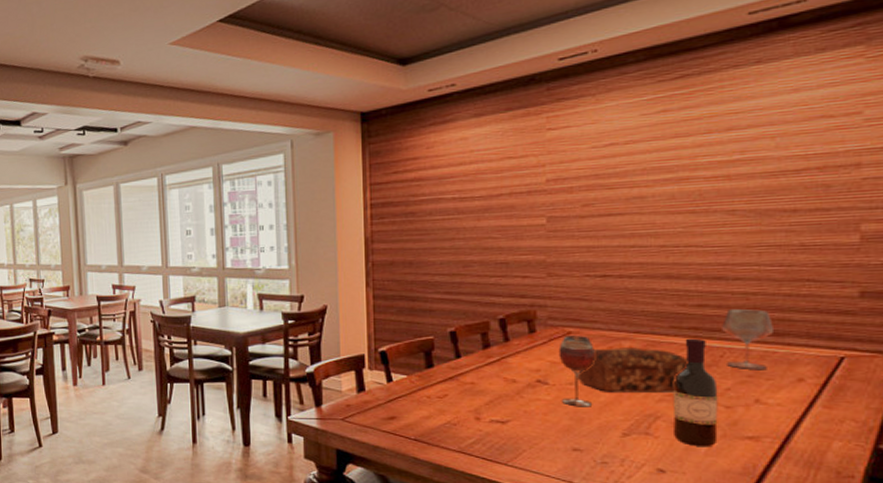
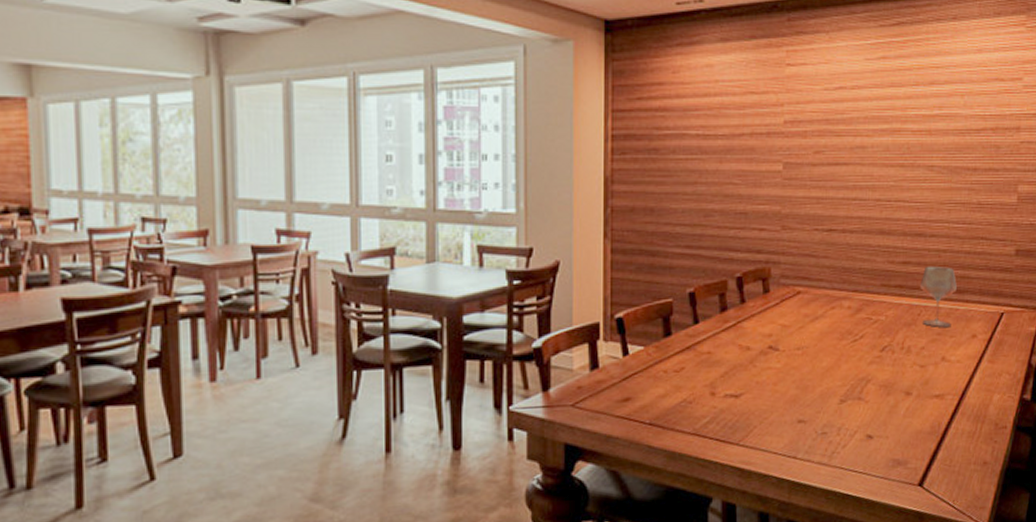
wineglass: present [558,335,595,407] -> none [789,294,820,374]
bread loaf: present [577,347,688,392] -> none [804,307,894,356]
wine bottle: present [672,338,718,448] -> none [879,296,916,409]

